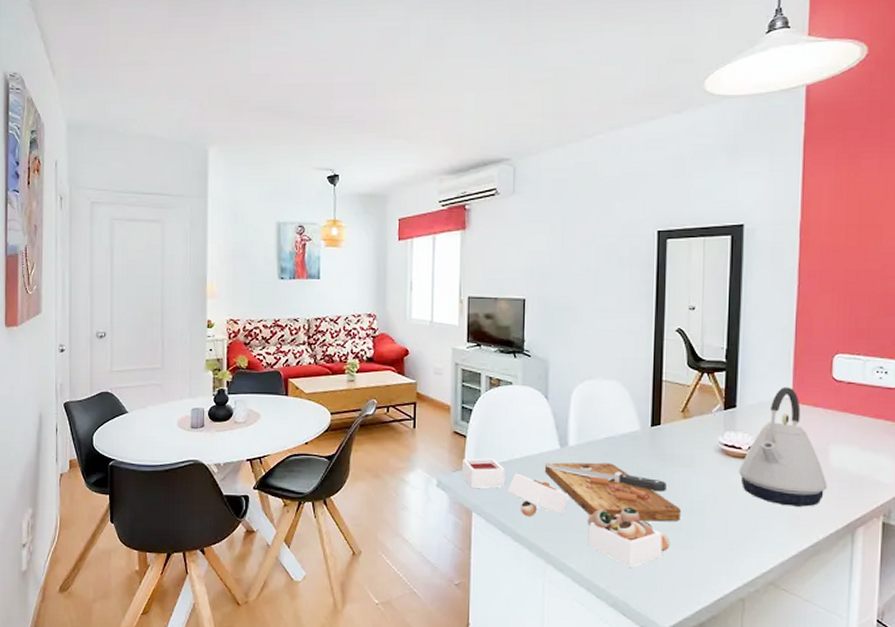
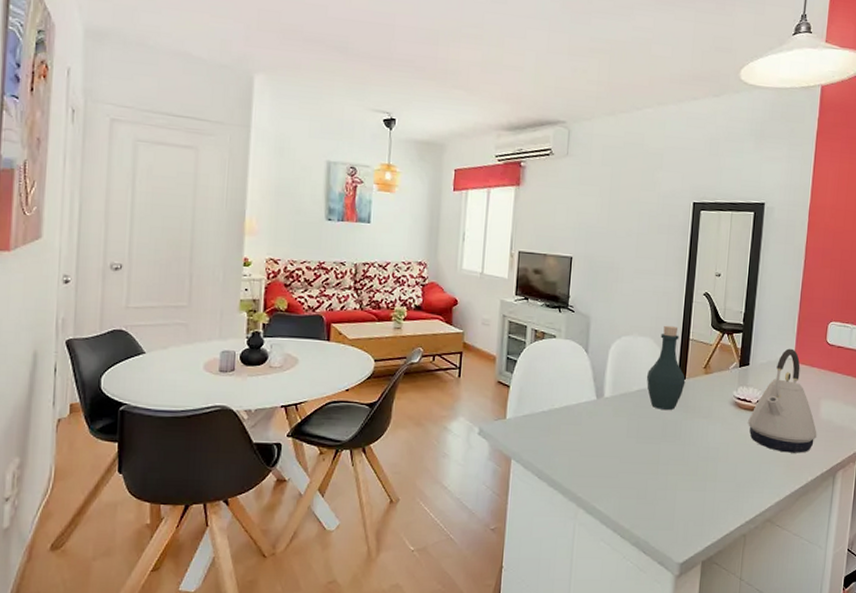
cutting board: present [461,458,680,567] -> none [502,407,698,509]
bottle: none [615,366,661,459] -> present [646,325,686,410]

